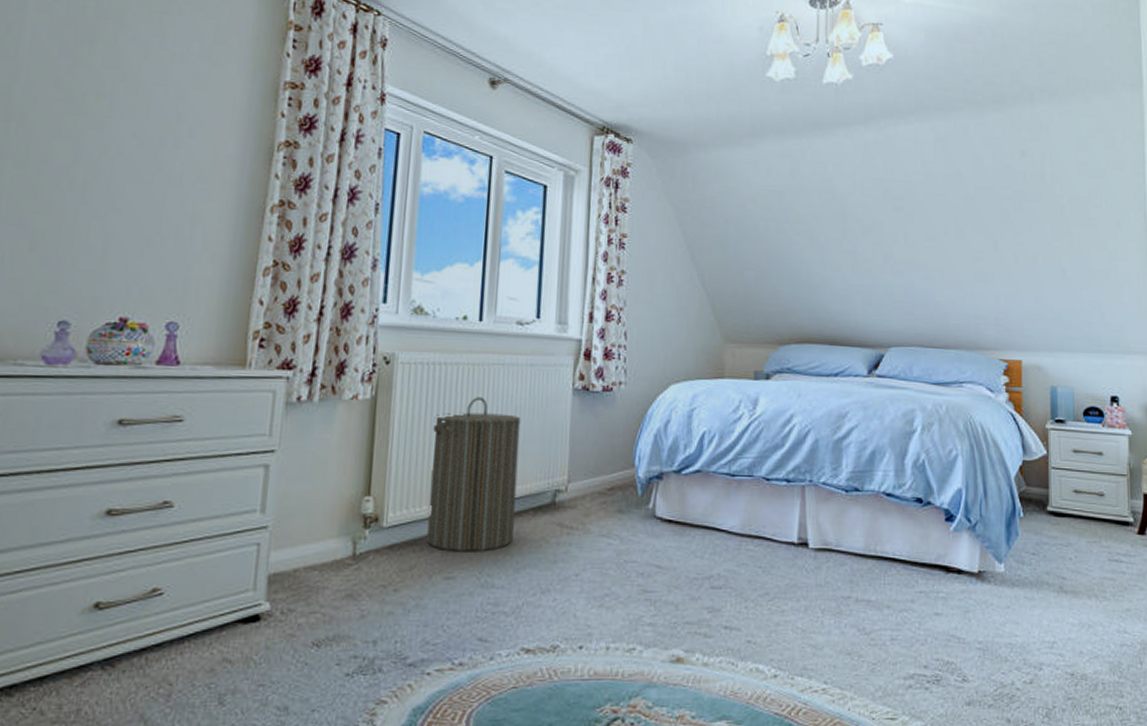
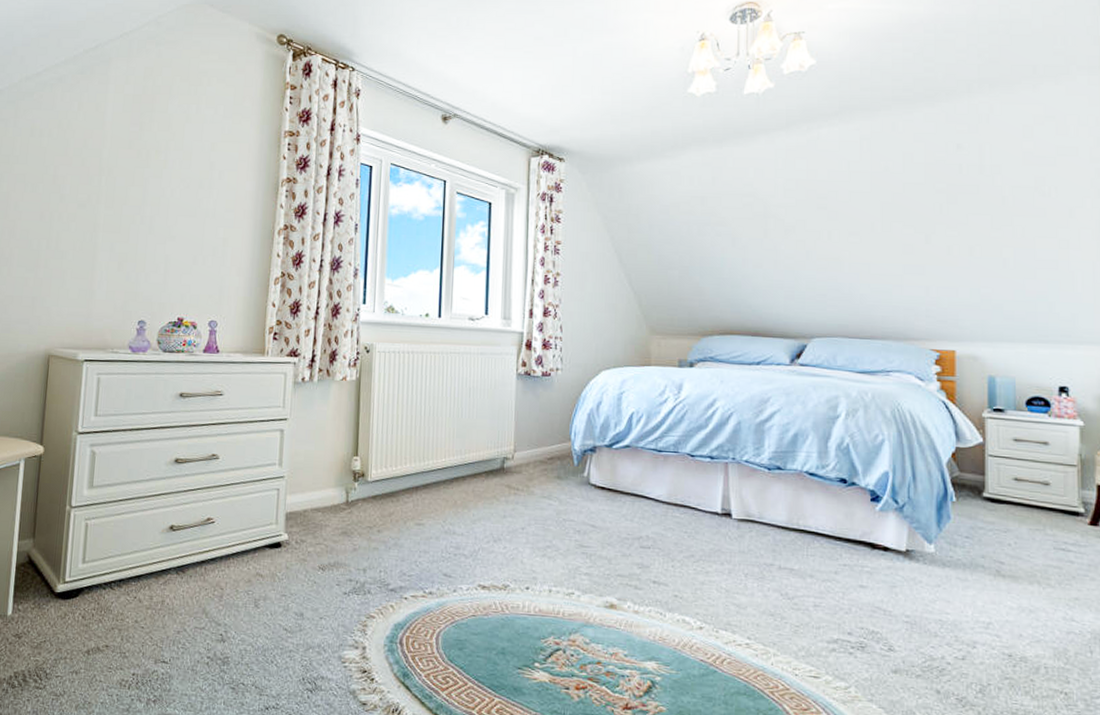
laundry hamper: present [426,397,521,552] -> none [401,380,474,505]

